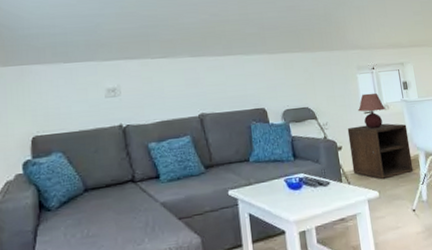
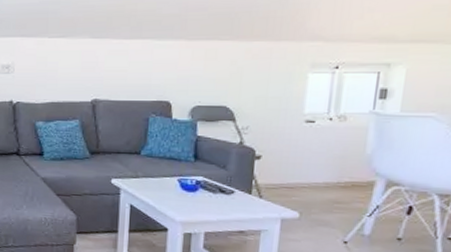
nightstand: present [347,123,414,180] -> none [269,135,368,202]
table lamp: present [357,93,386,128] -> none [296,98,341,141]

